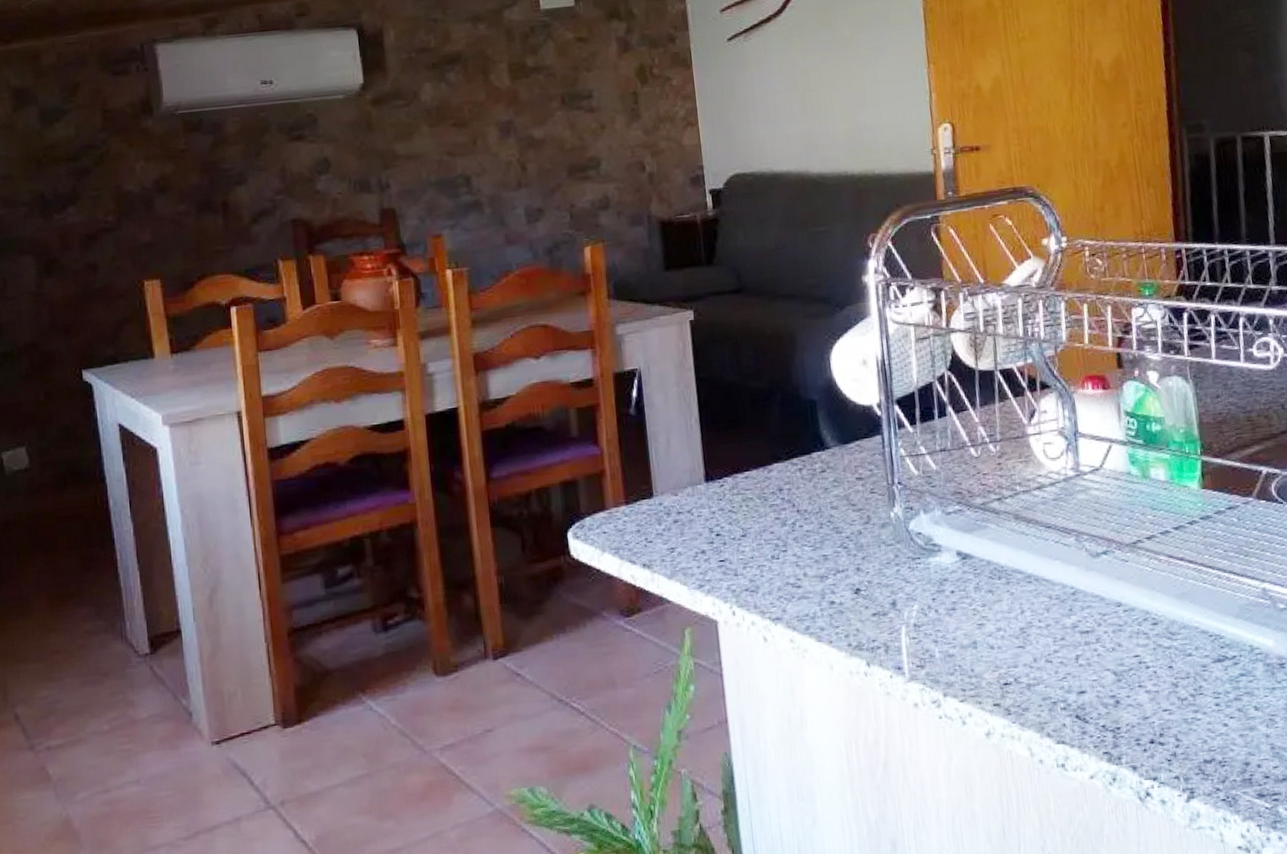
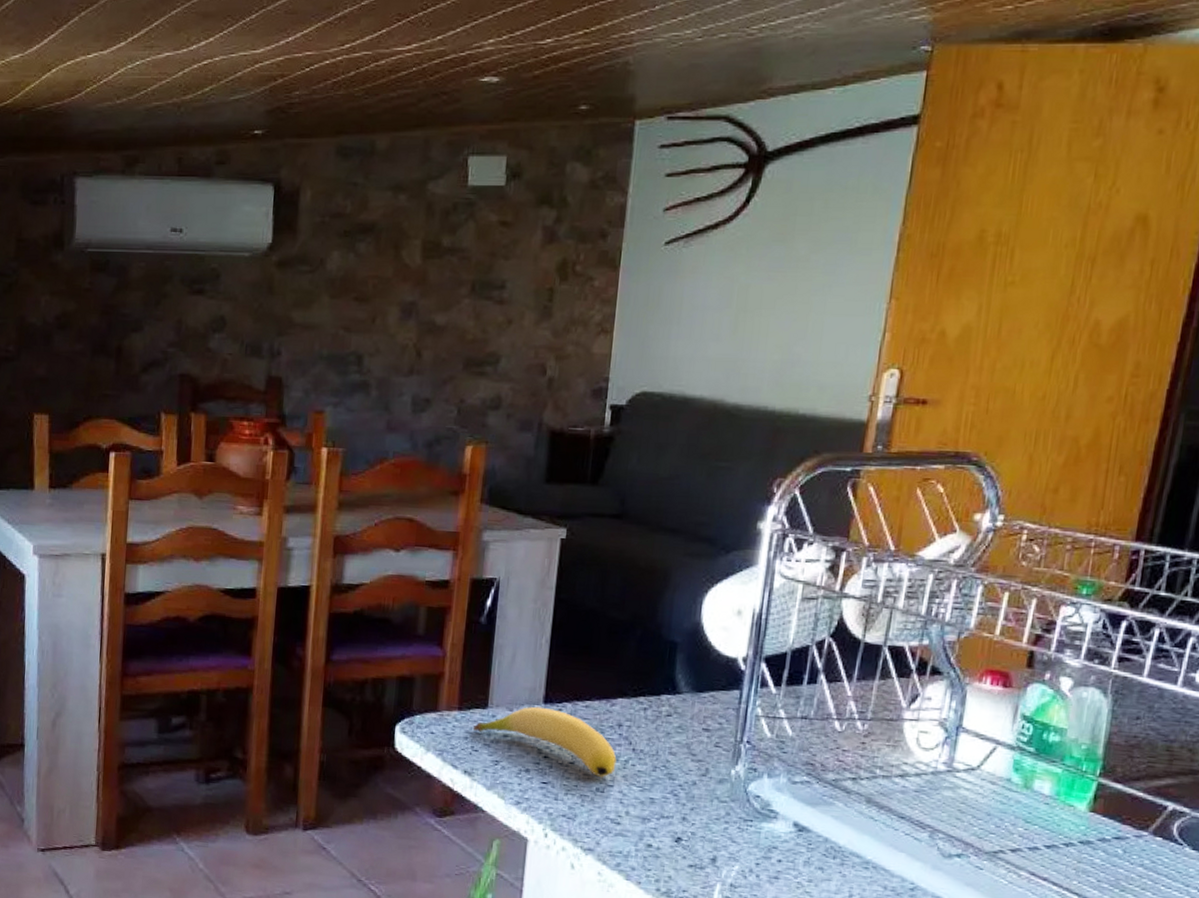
banana: none [642,486,785,545] -> present [472,706,617,778]

